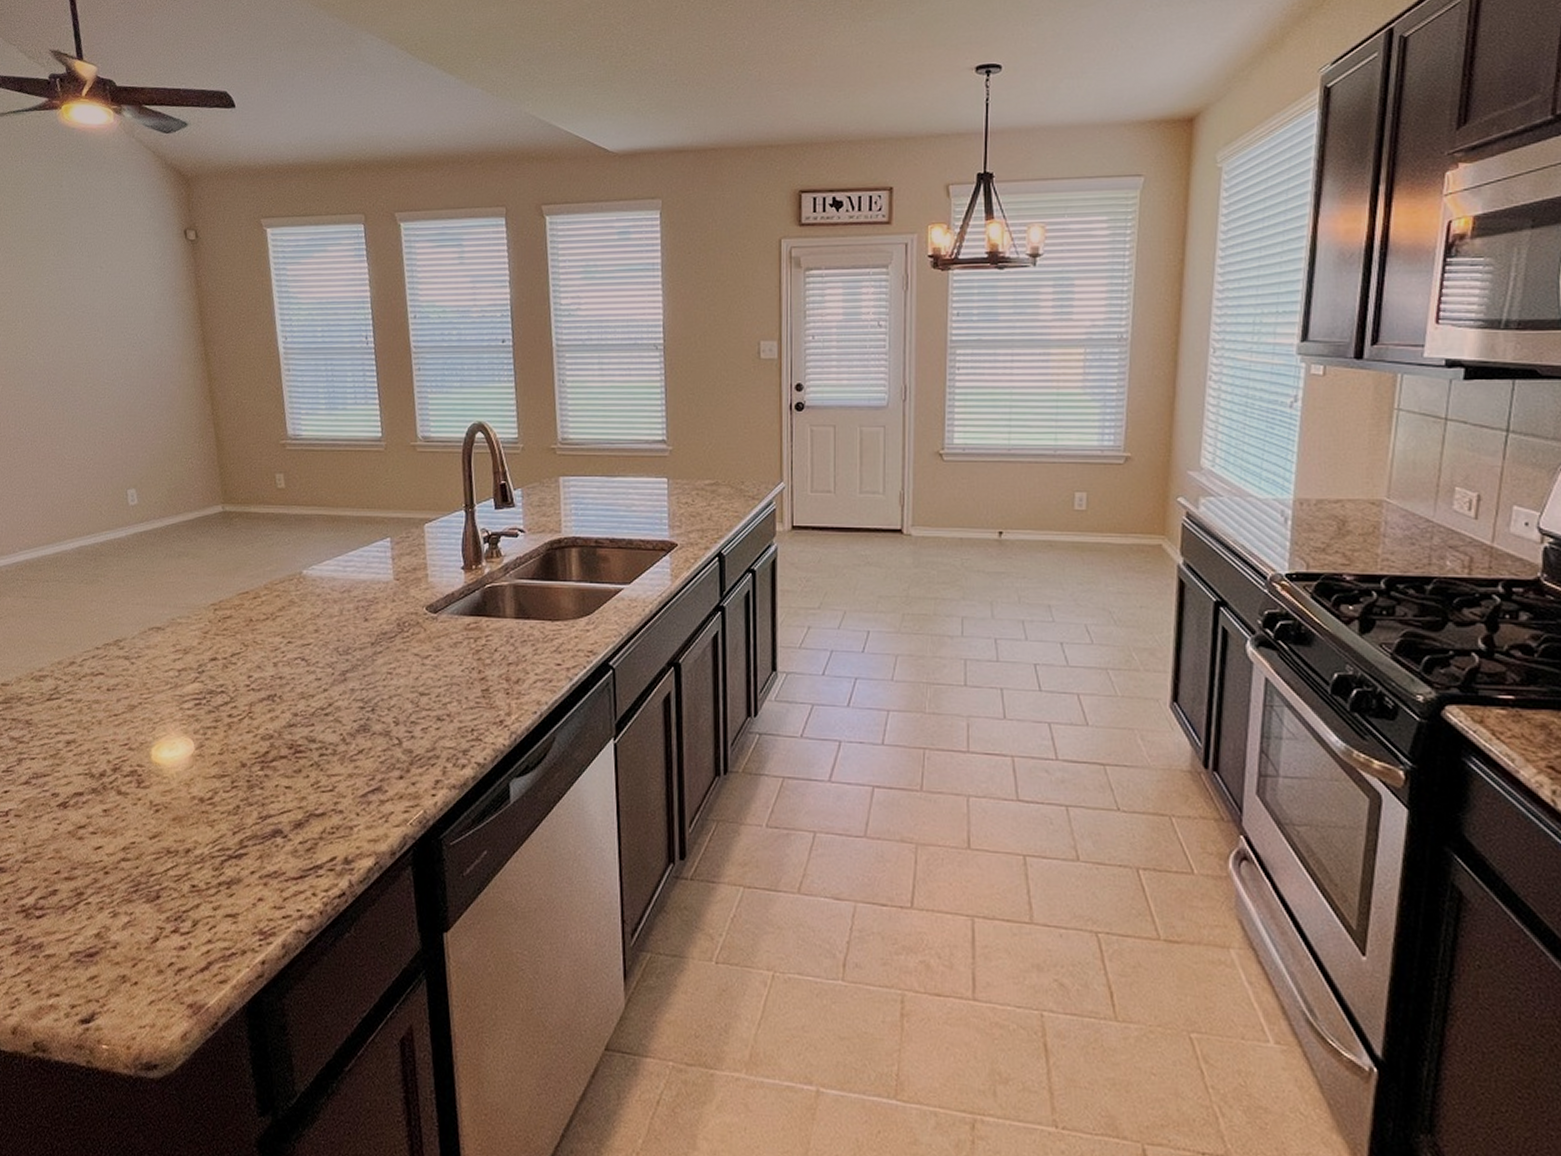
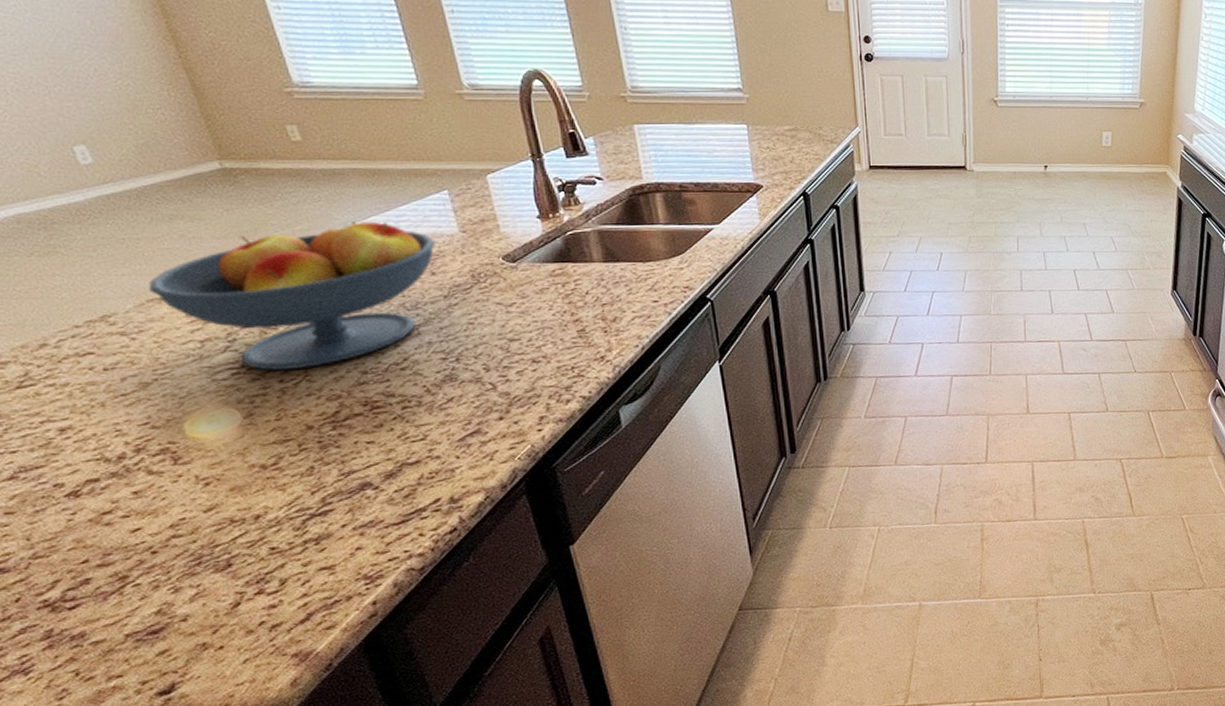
fruit bowl: none [152,565,372,705] -> present [148,221,435,371]

